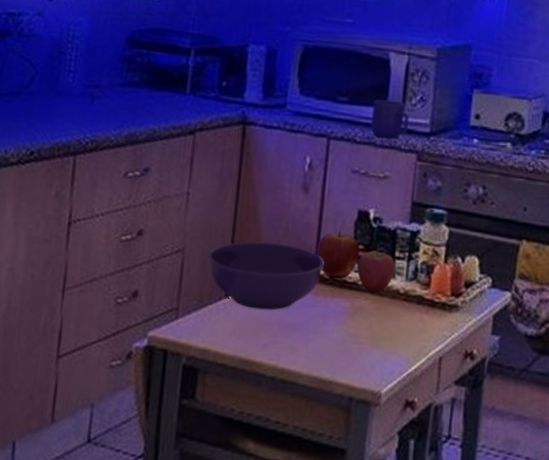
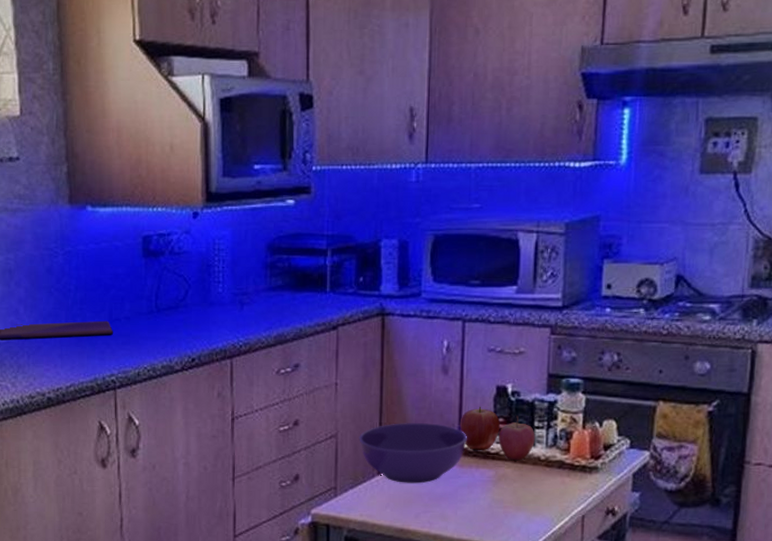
mug: present [370,99,410,139] -> none [503,278,541,316]

